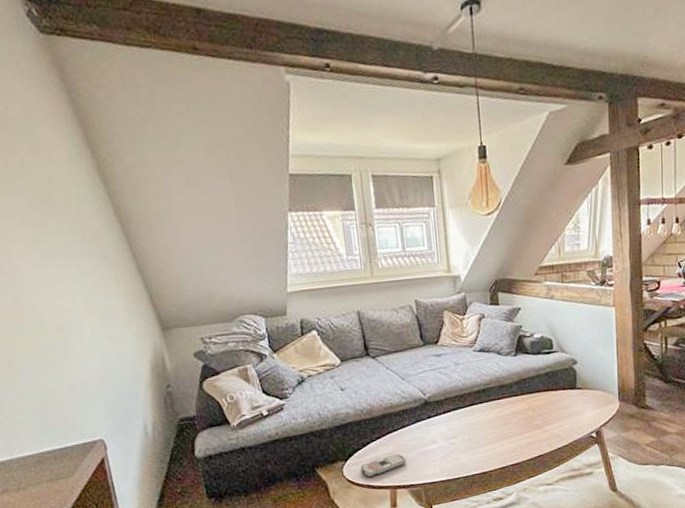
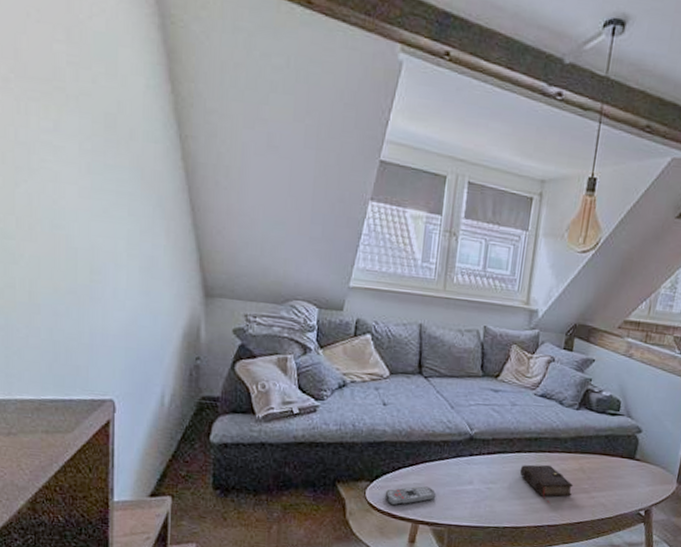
book: none [475,410,528,446] -> present [519,464,574,505]

